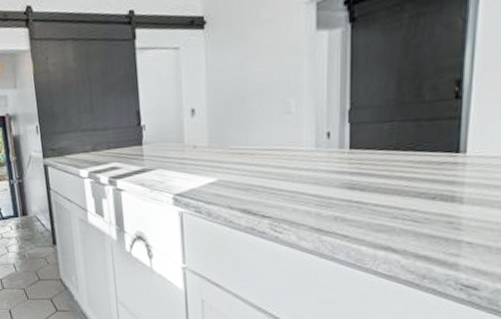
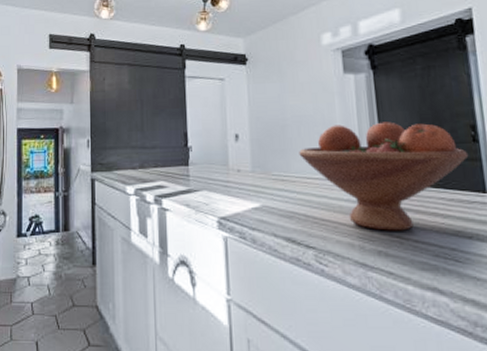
fruit bowl: none [260,82,448,197] -> present [299,121,469,231]

